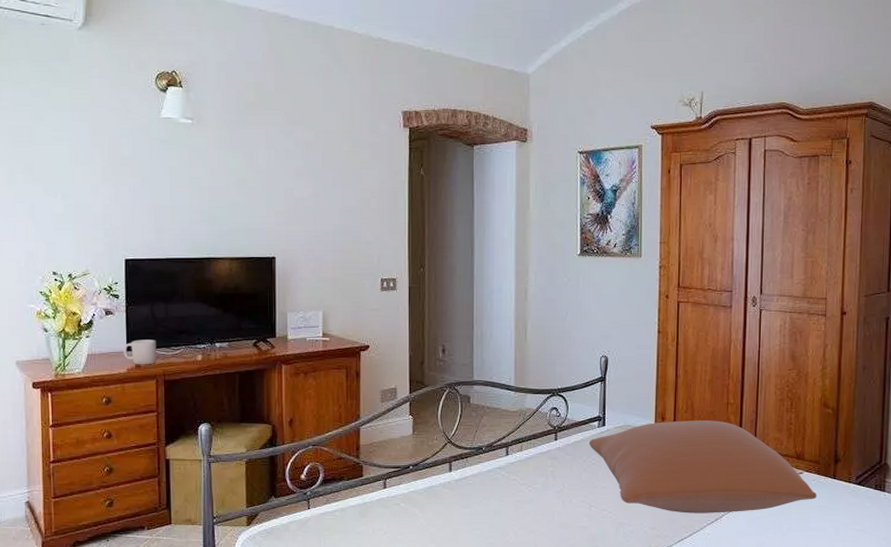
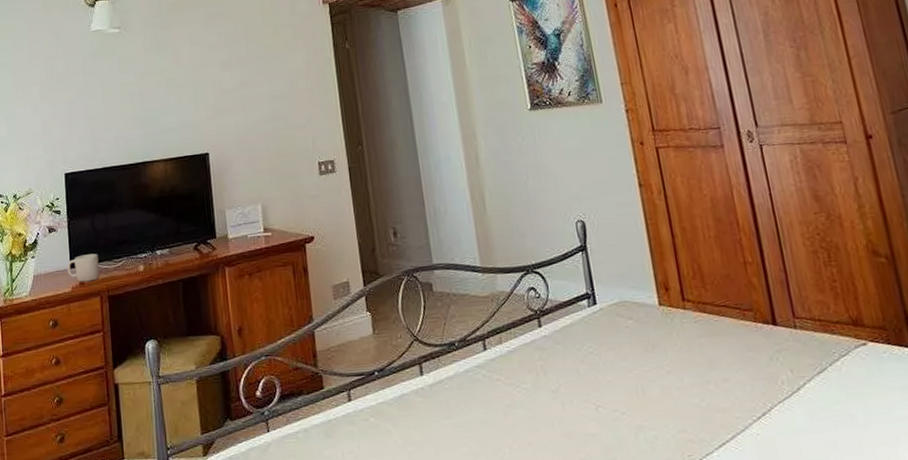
pillow: present [589,420,817,513] -> none [581,285,894,409]

